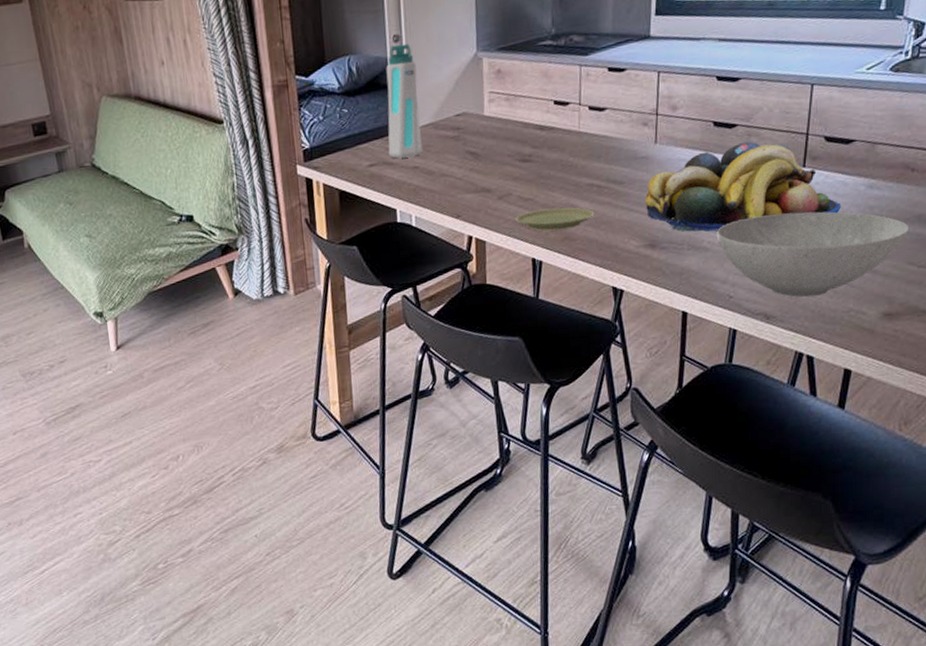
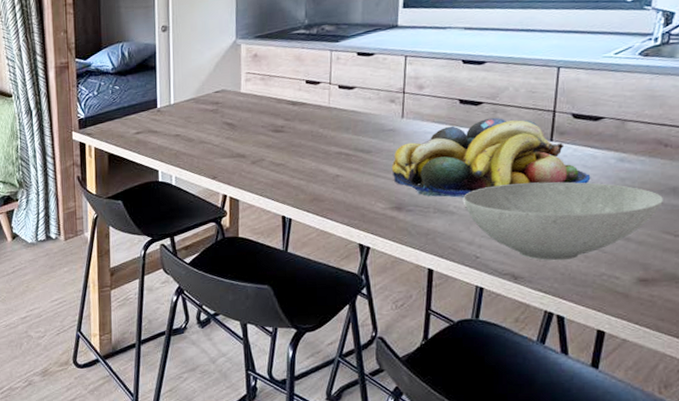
water bottle: present [386,43,422,159] -> none [153,32,184,128]
plate: present [515,207,595,232] -> none [267,172,343,193]

